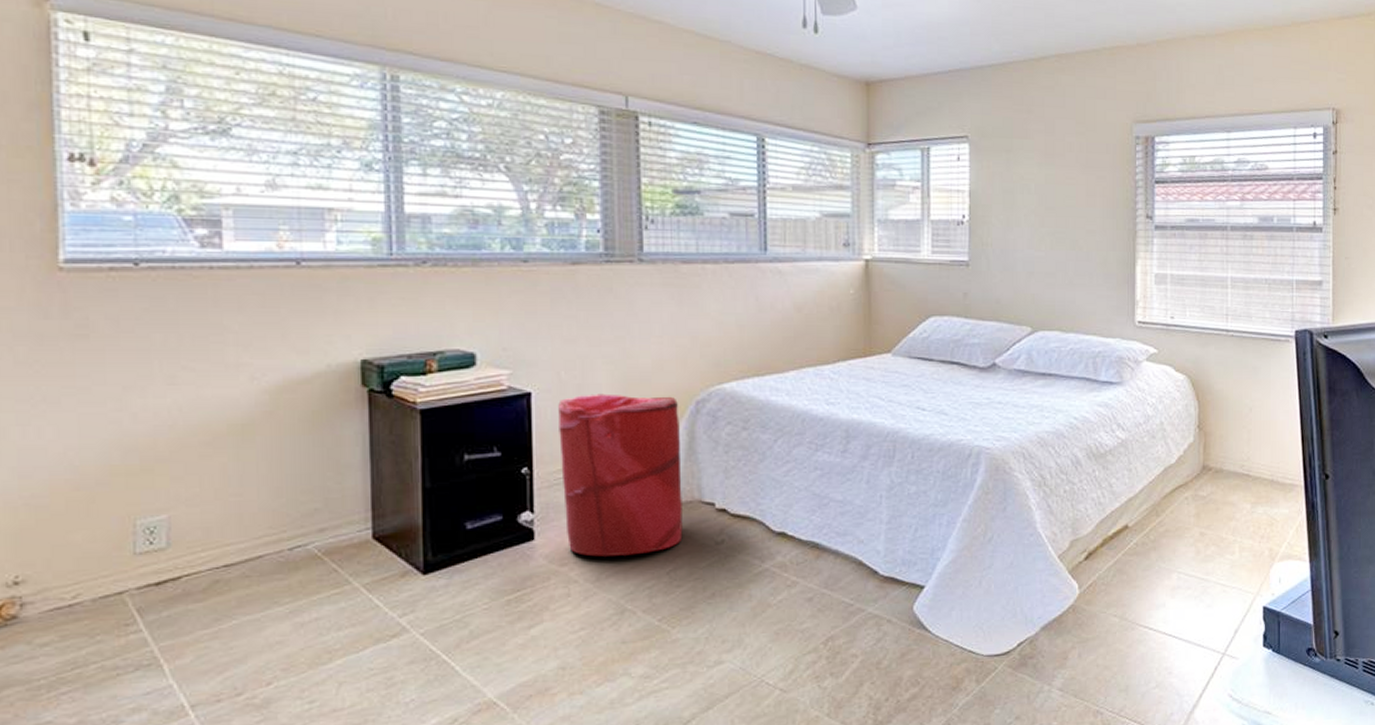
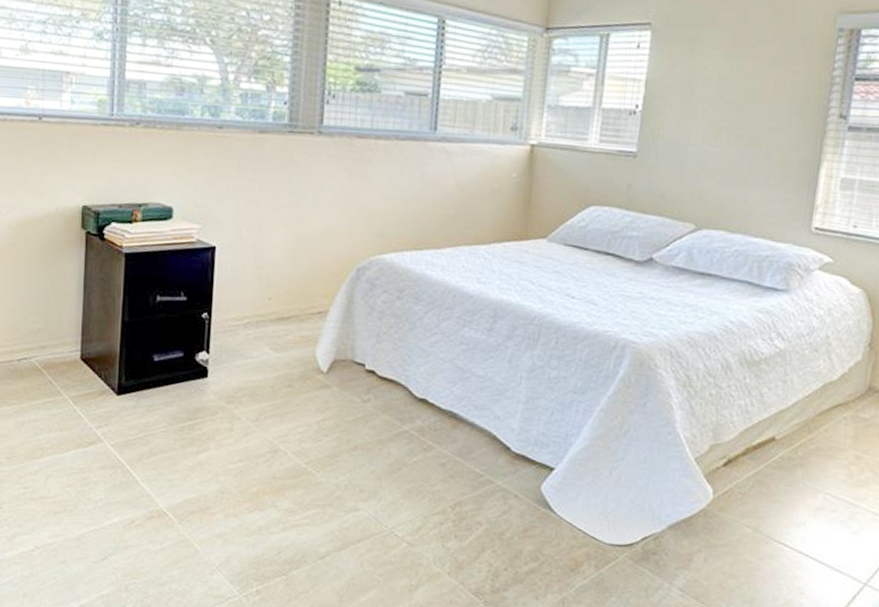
laundry hamper: present [558,393,683,557] -> none [235,252,341,402]

